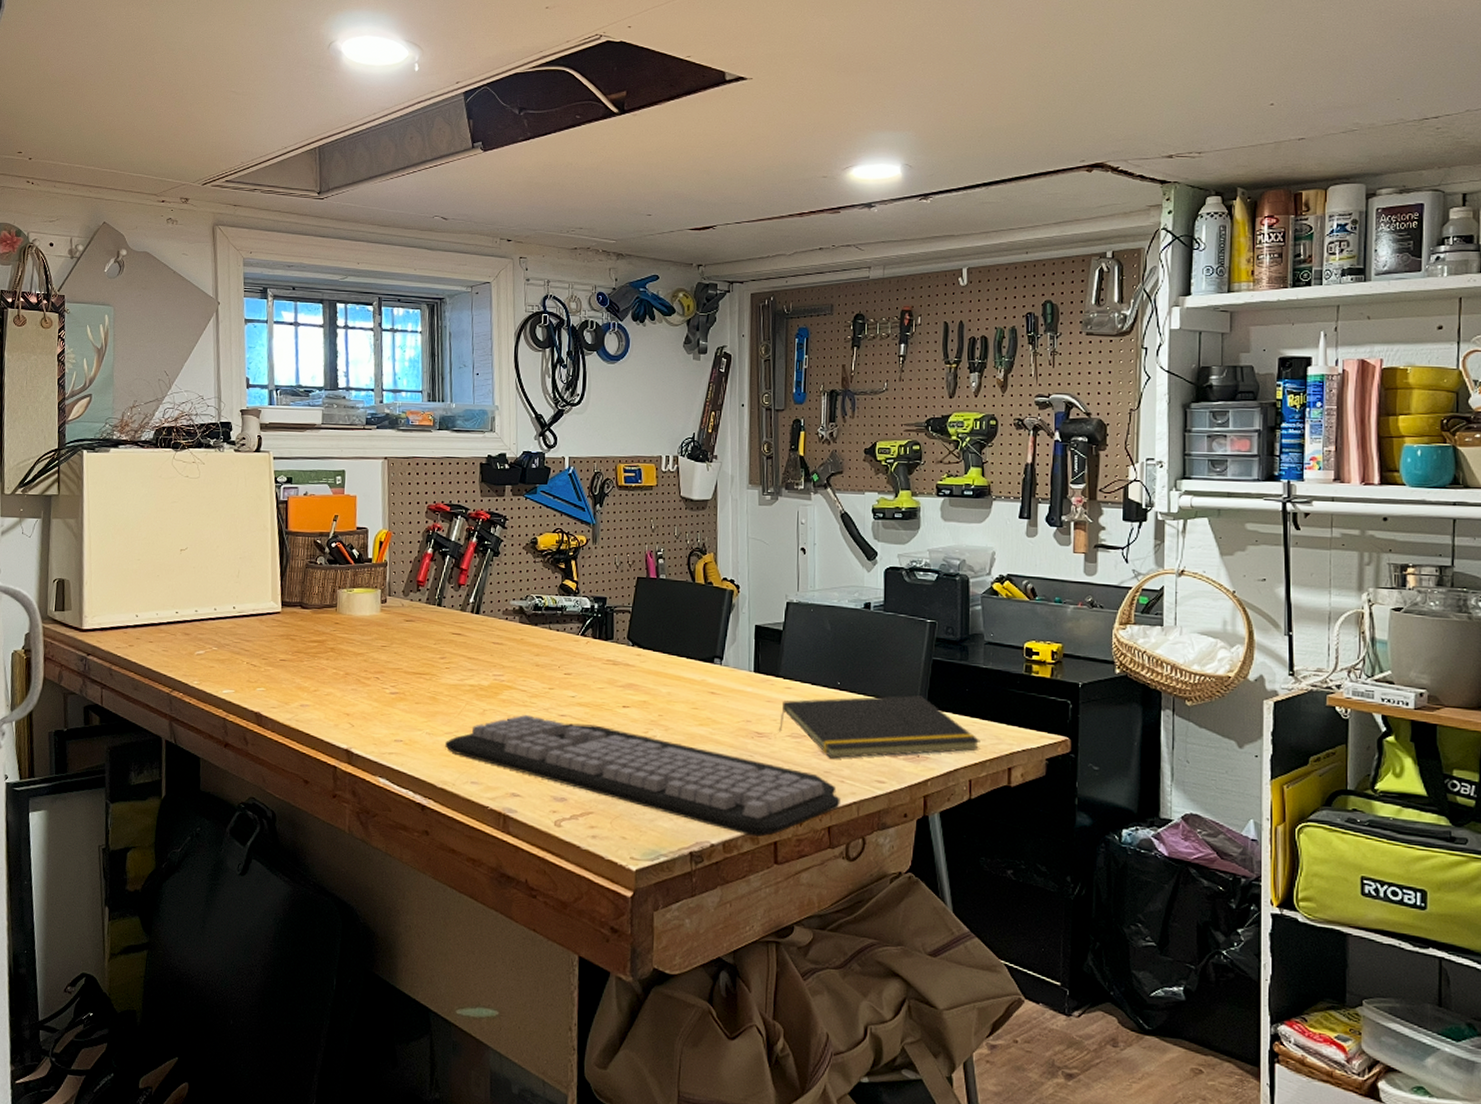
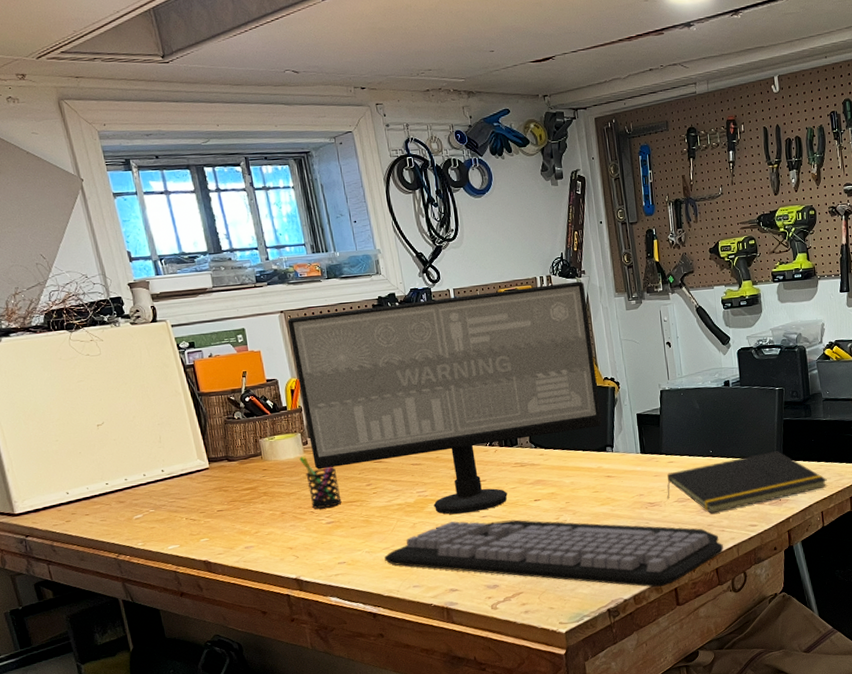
pen holder: none [374,615,411,676] -> present [299,456,342,509]
computer monitor: none [389,465,715,709] -> present [287,281,603,515]

